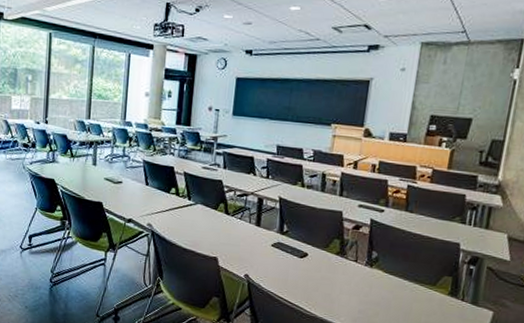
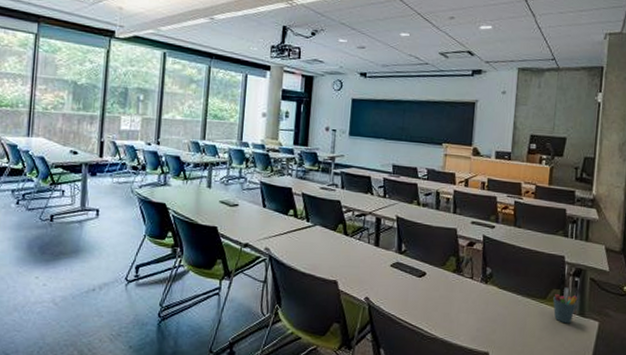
pen holder: none [443,275,472,312] -> present [553,287,578,324]

